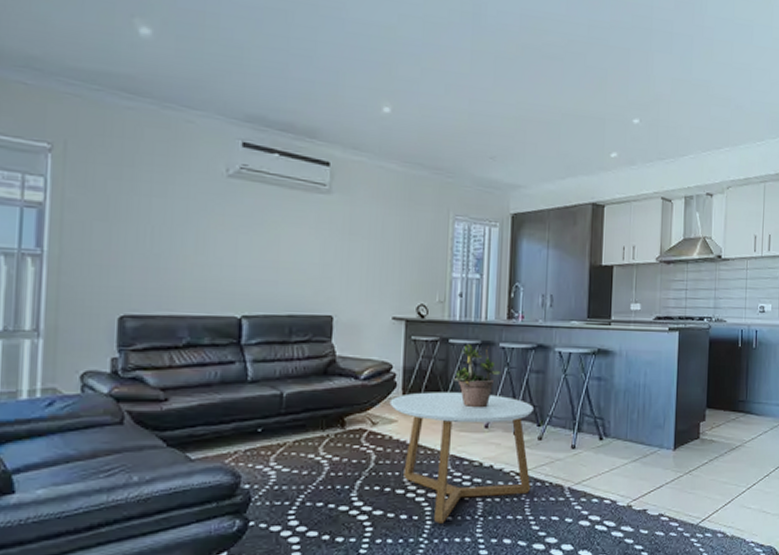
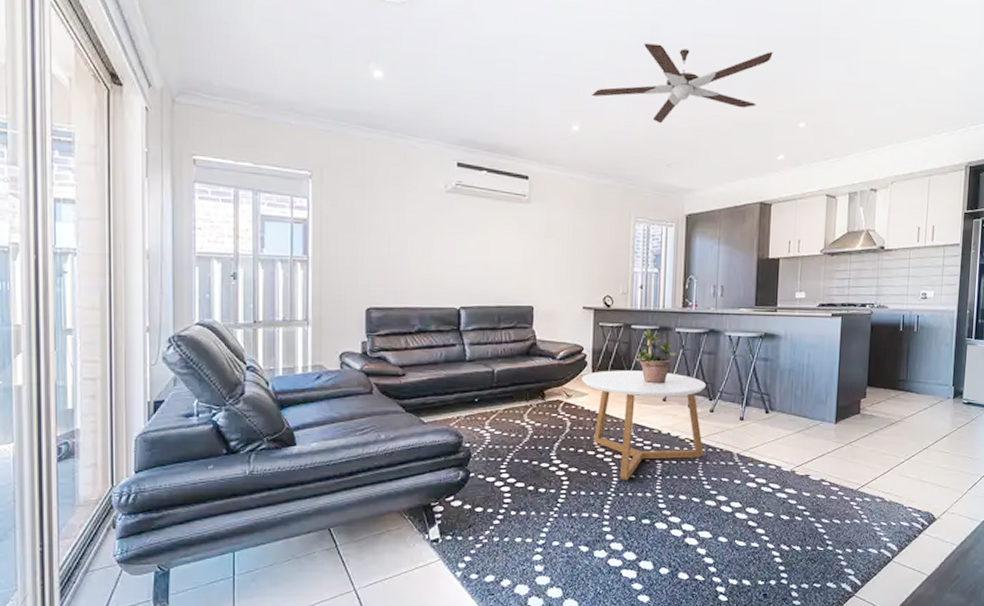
ceiling fan: none [406,20,605,111] -> present [592,43,773,124]

